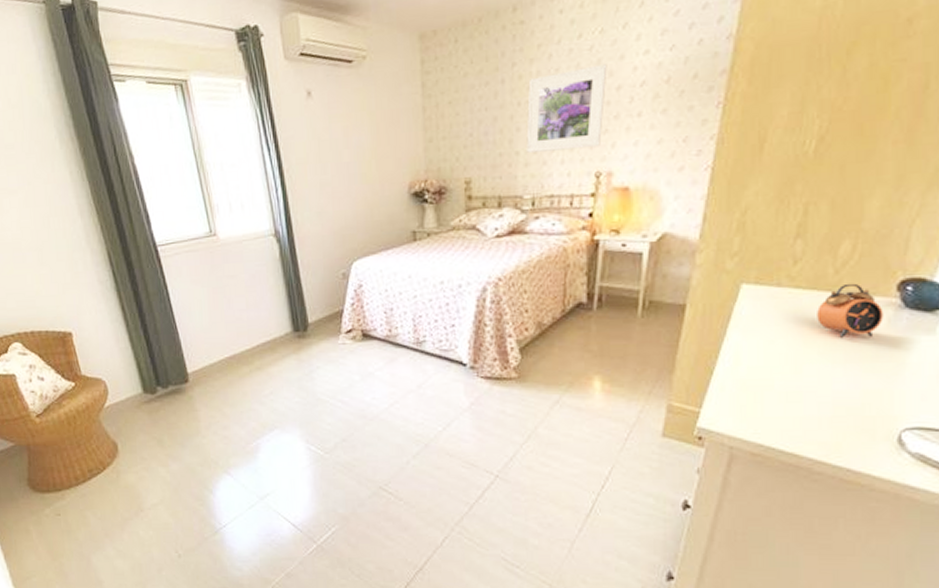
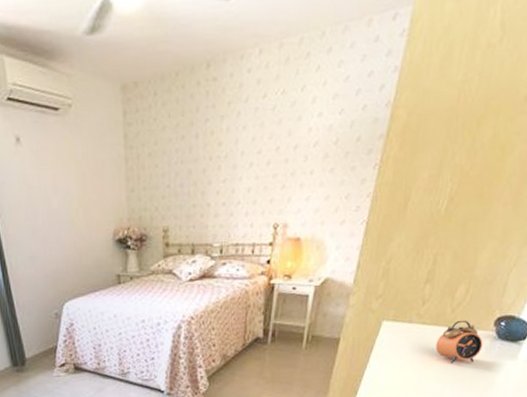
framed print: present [526,64,607,153] -> none [217,124,287,204]

